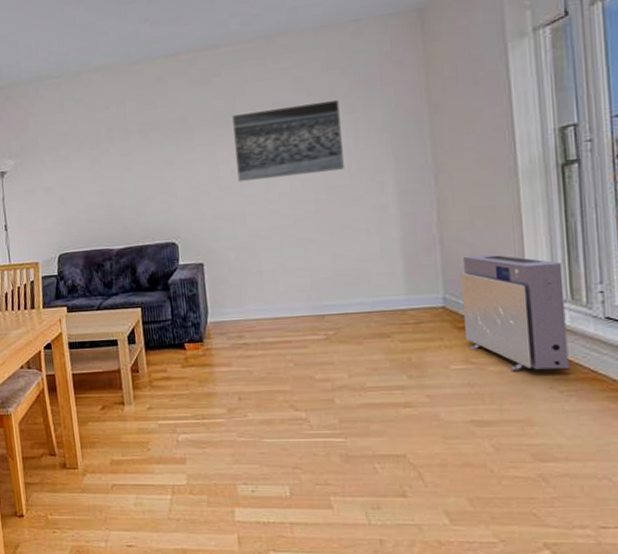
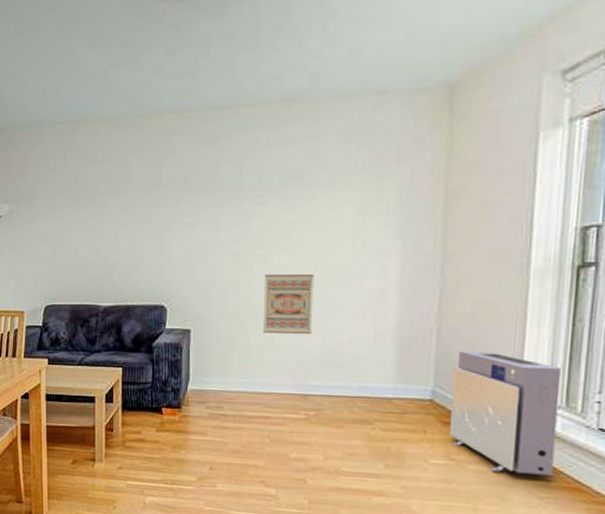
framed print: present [231,99,344,183] -> none [235,174,351,251]
wall art: none [269,197,321,259] -> present [263,273,314,334]

